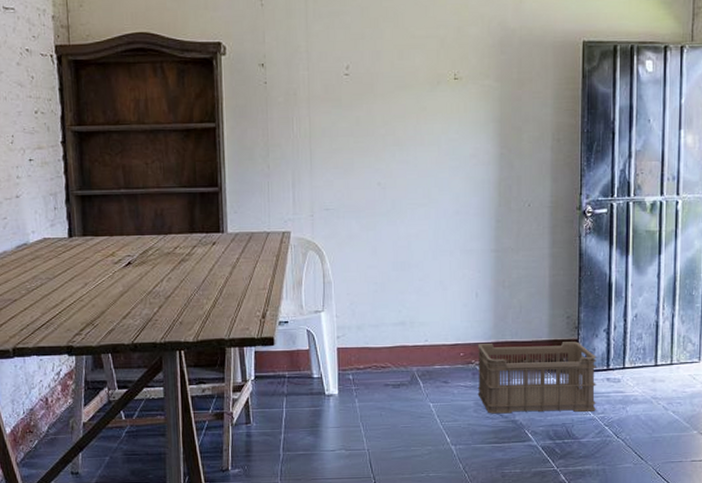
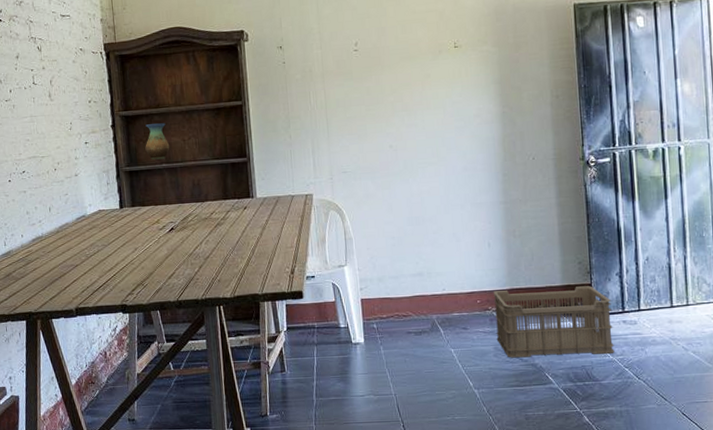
vase: none [101,142,130,184] -> present [145,123,170,160]

